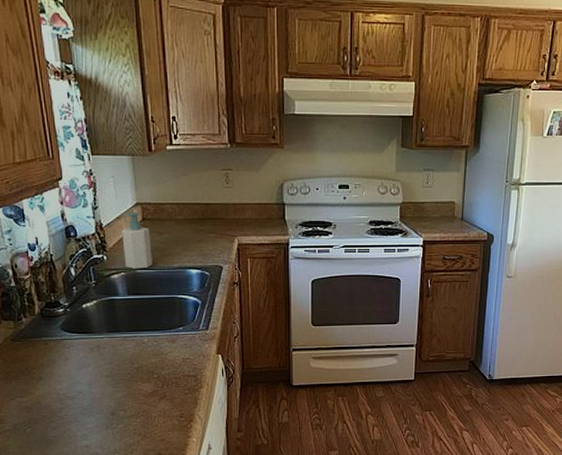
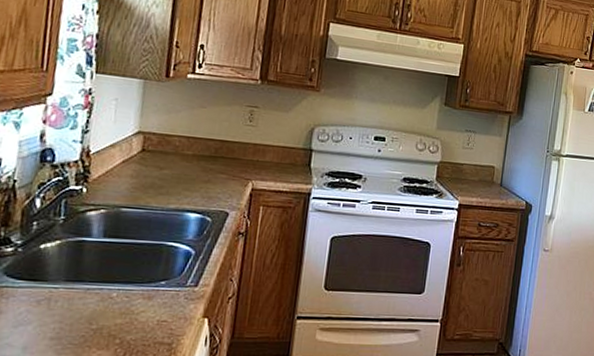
soap bottle: present [122,213,153,269] -> none [108,141,148,208]

